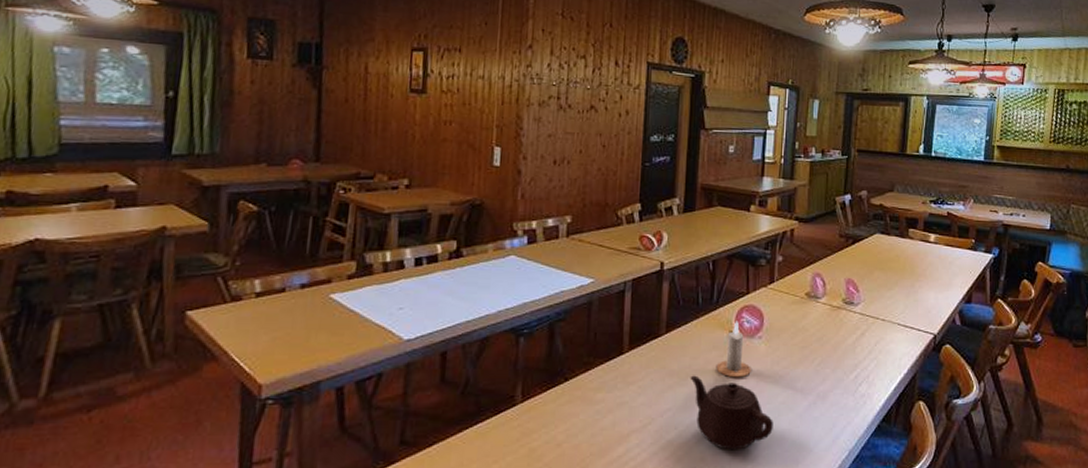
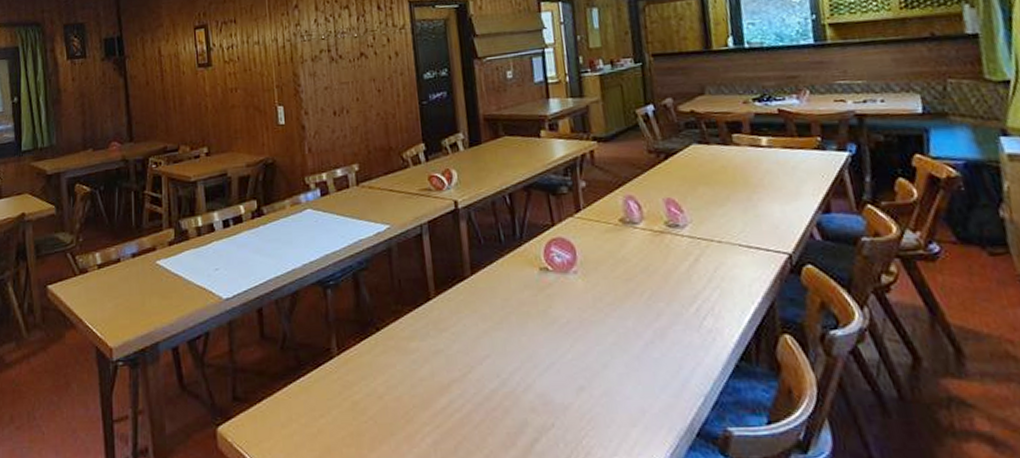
teapot: present [690,375,773,450] -> none [504,318,608,399]
candle: present [716,321,751,378] -> none [531,256,571,319]

